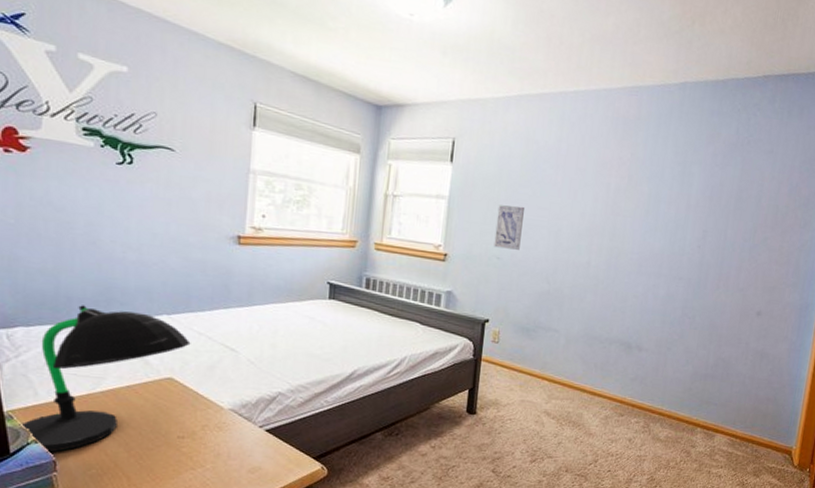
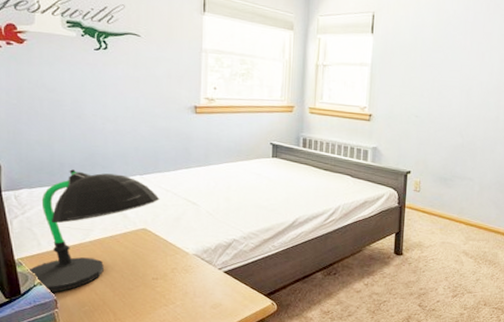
wall art: present [494,205,524,250] -> none [412,69,438,108]

